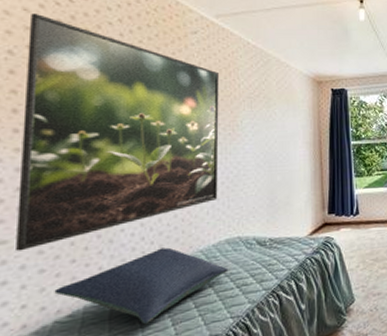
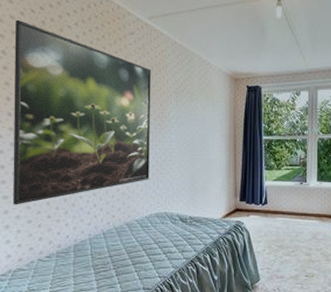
pillow: present [54,247,229,324] -> none [38,214,157,271]

